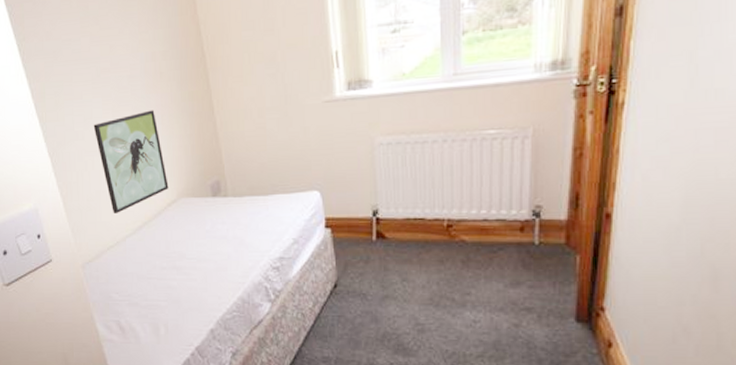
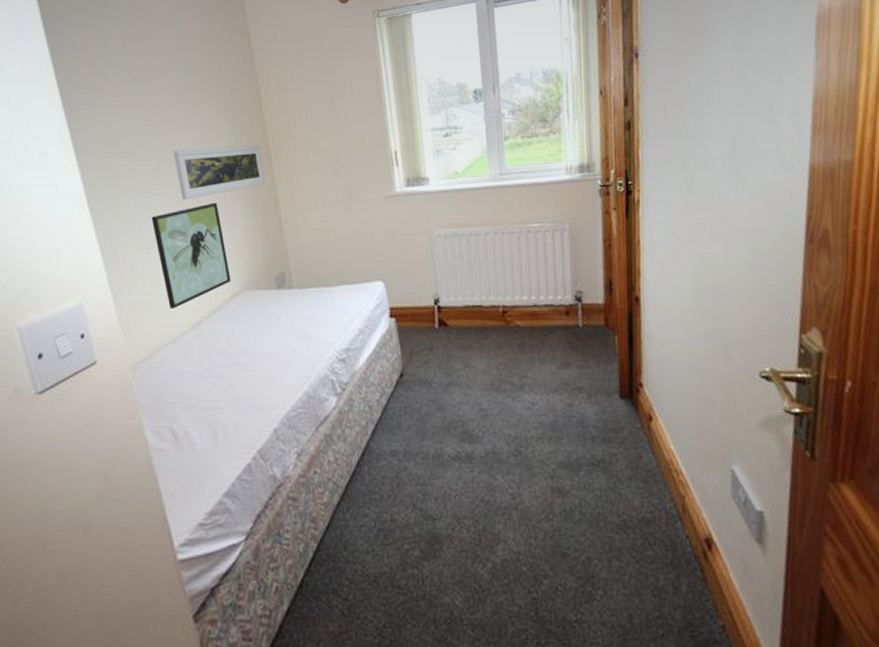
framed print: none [111,49,201,108] -> present [173,145,266,200]

